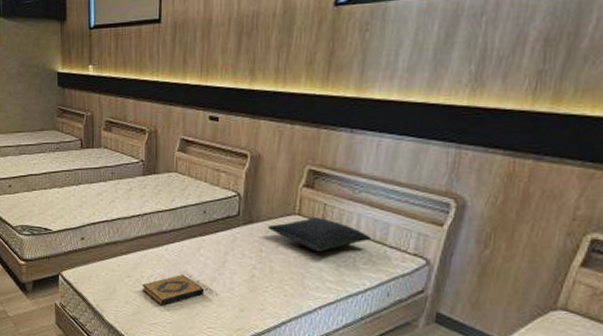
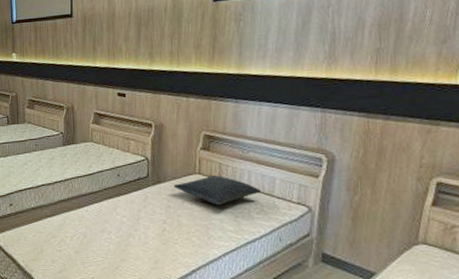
hardback book: present [142,275,205,306] -> none [66,233,123,262]

